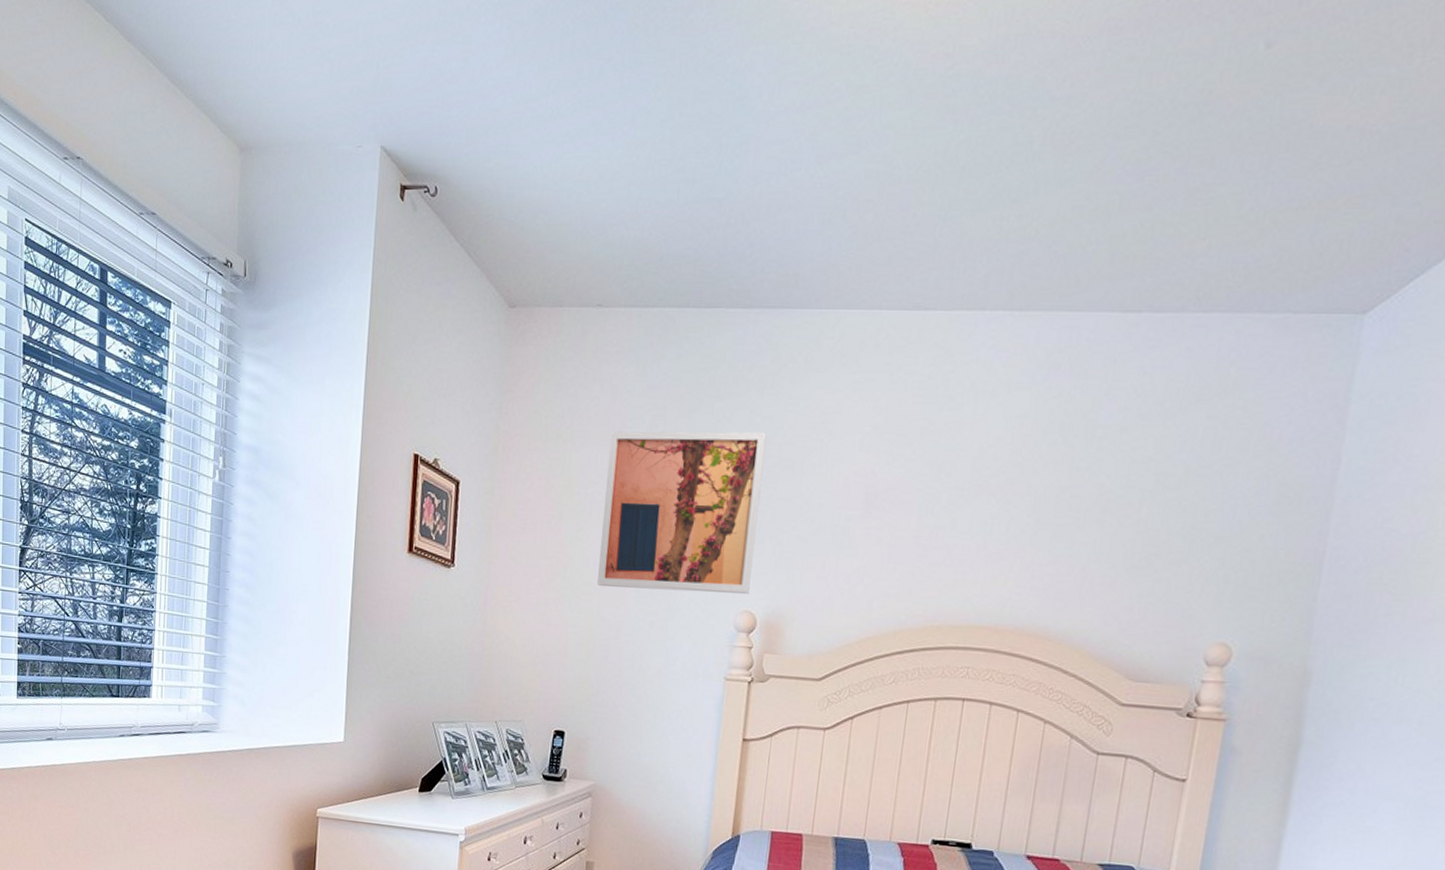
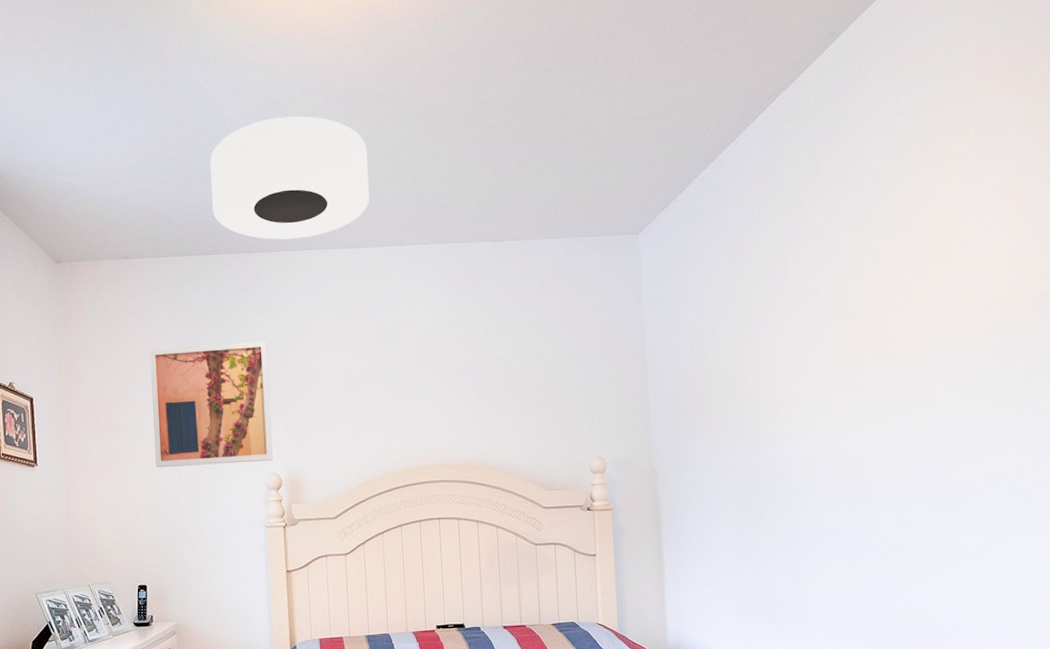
ceiling light: none [722,113,957,292] -> present [209,116,370,240]

